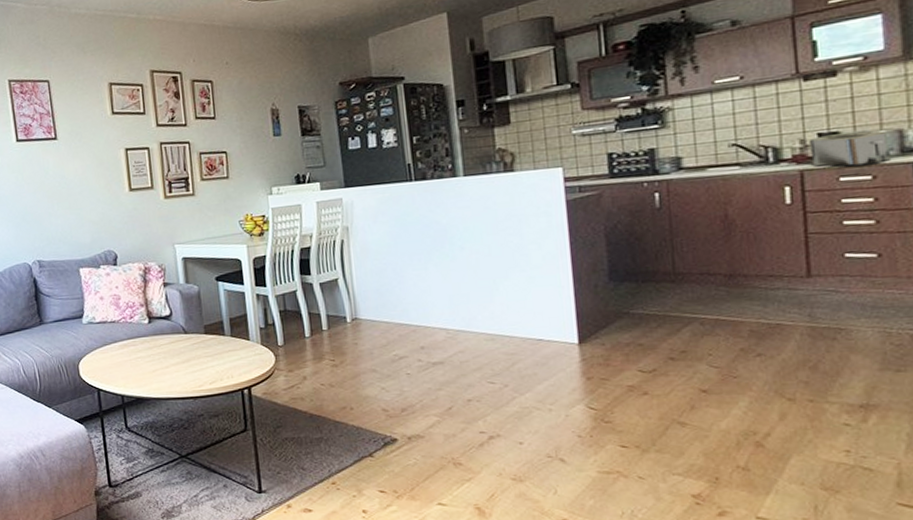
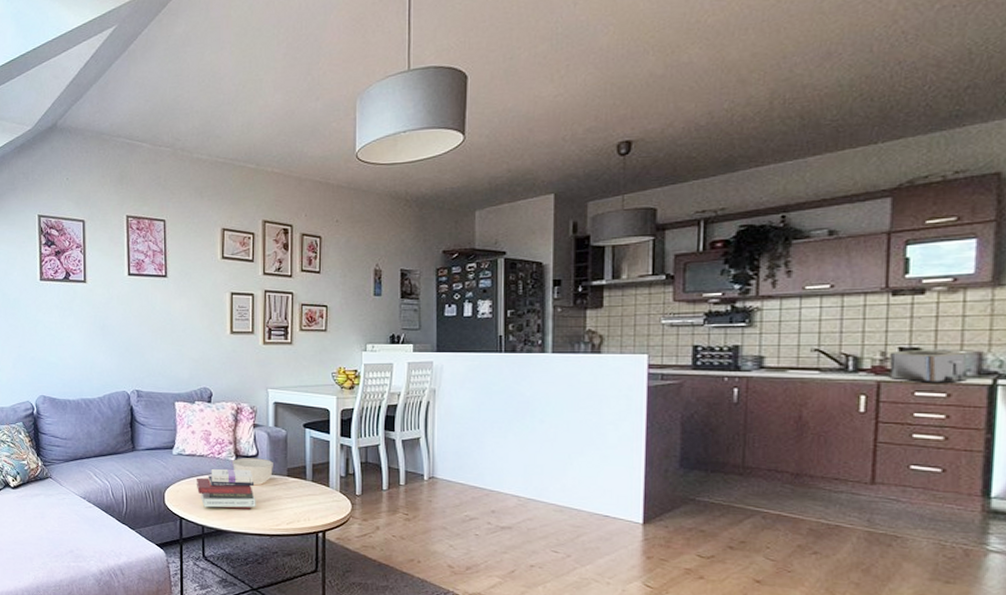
books: none [109,331,176,376] -> present [196,468,256,509]
bowl: none [146,317,190,347] -> present [232,458,273,486]

